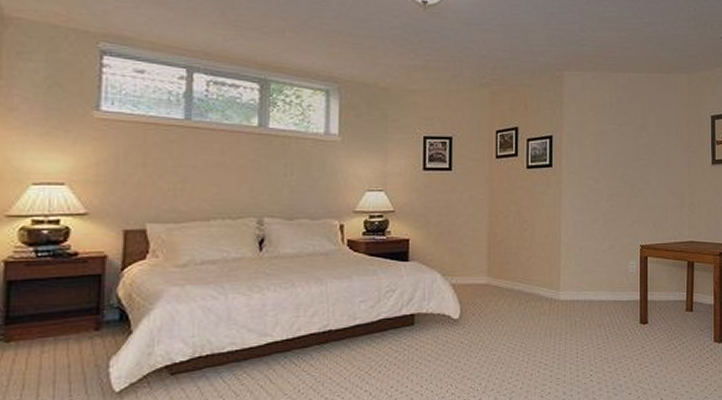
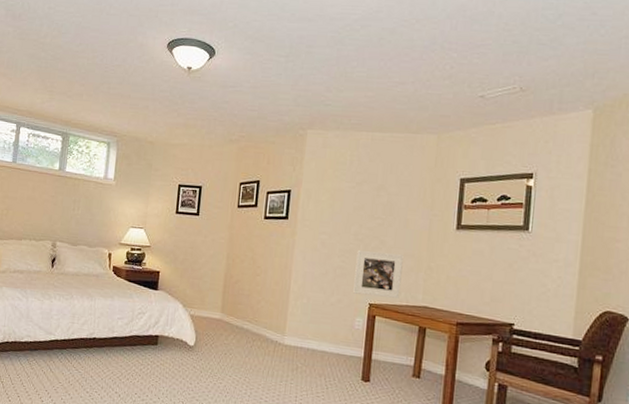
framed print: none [624,193,668,237] -> present [353,250,404,299]

